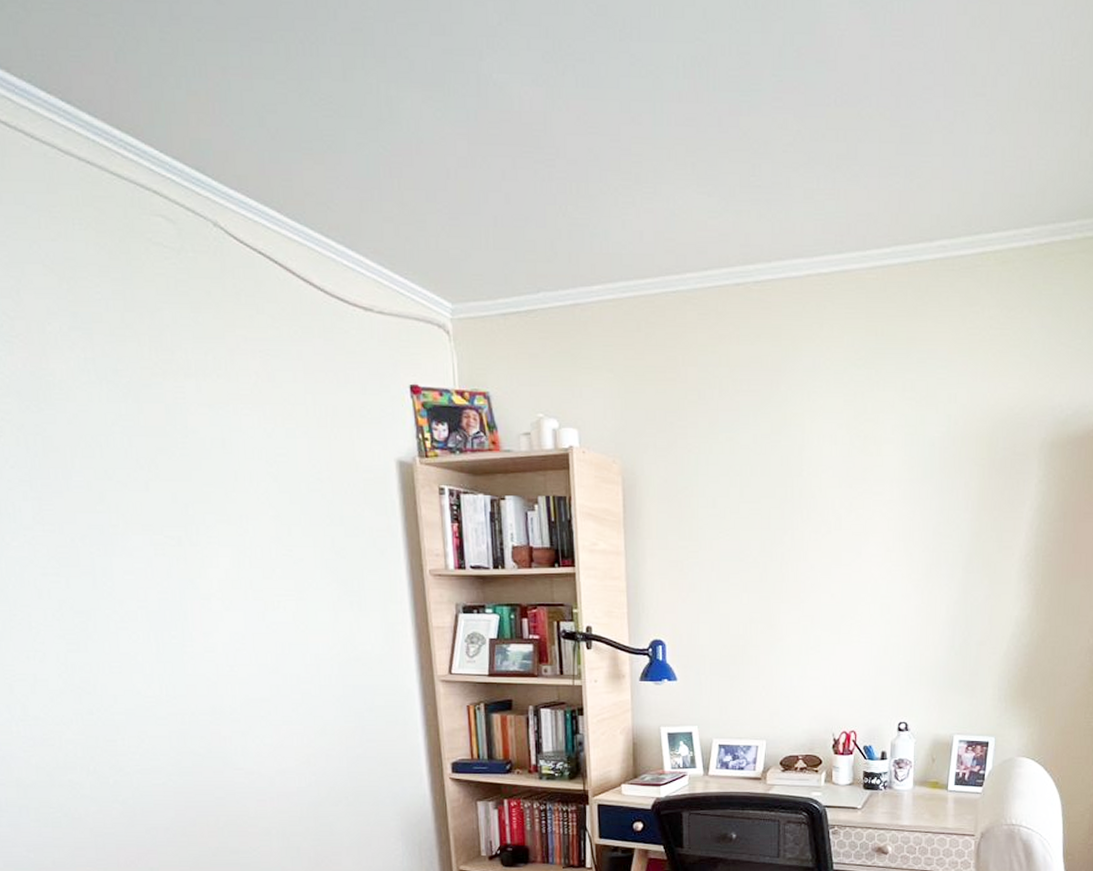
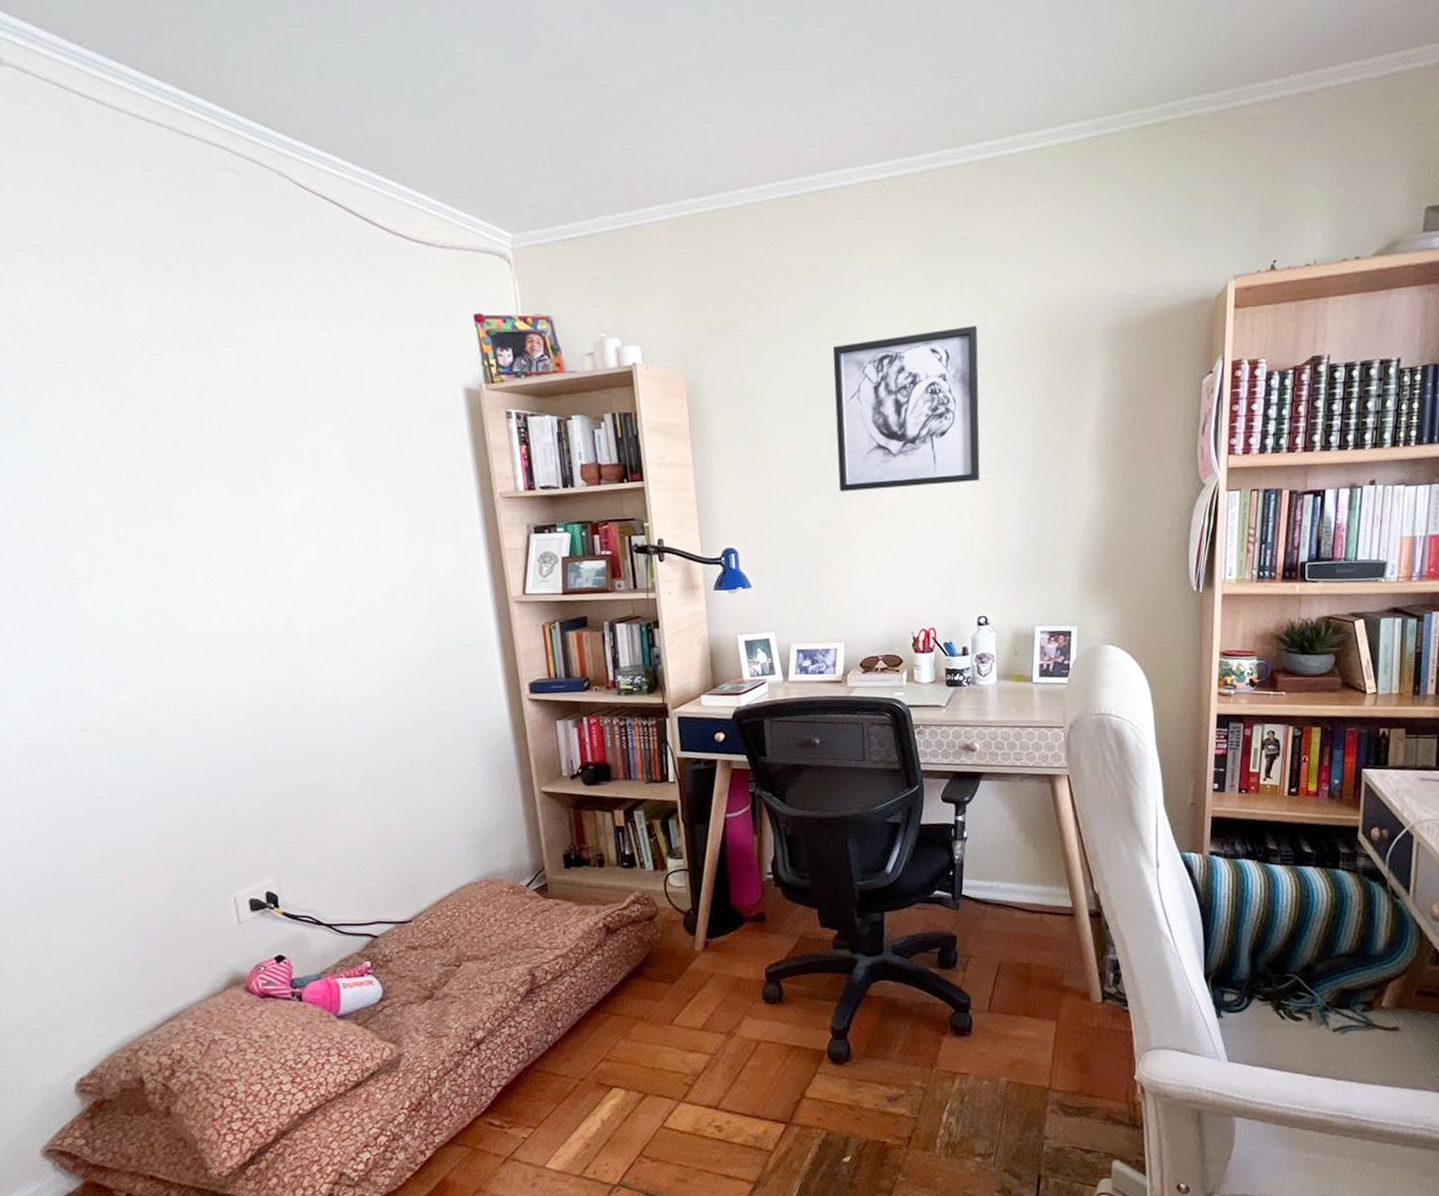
wall art: none [770,430,917,591] -> present [832,326,980,492]

